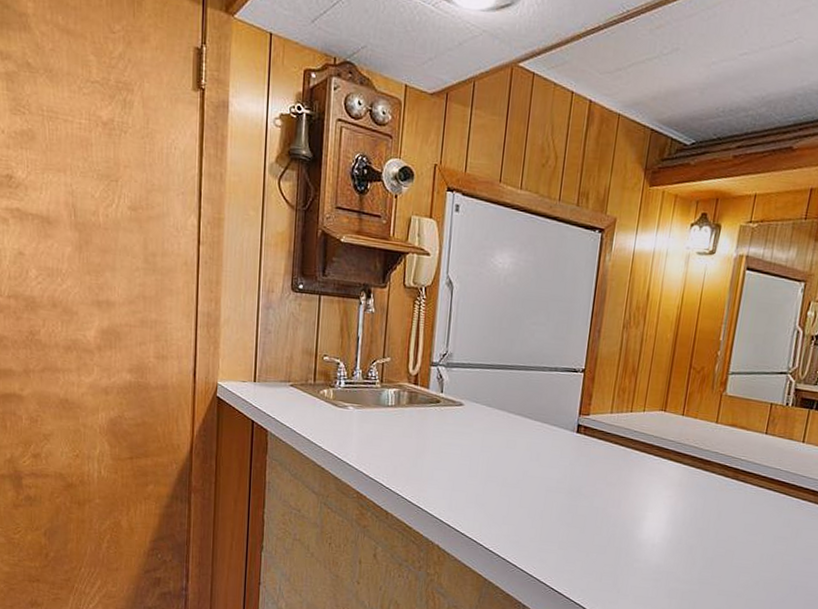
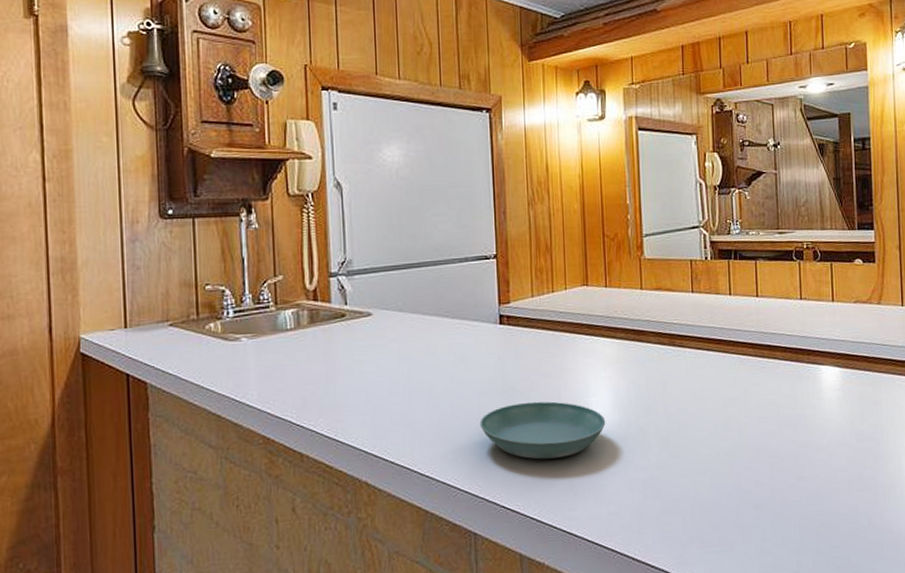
saucer: none [543,504,658,558] -> present [480,401,606,460]

